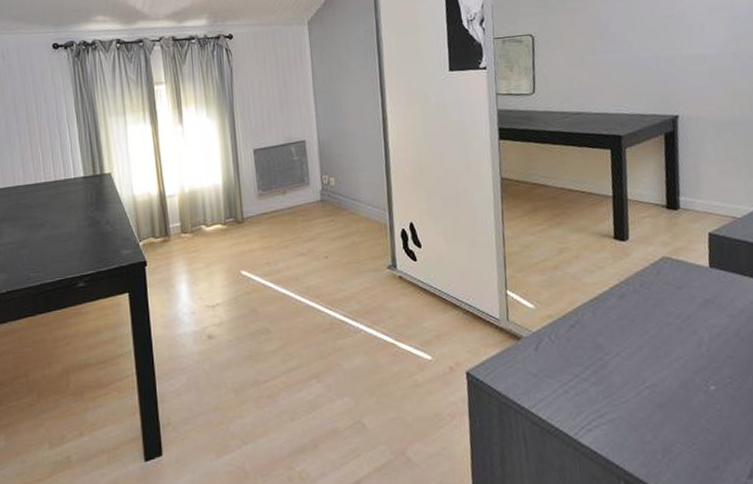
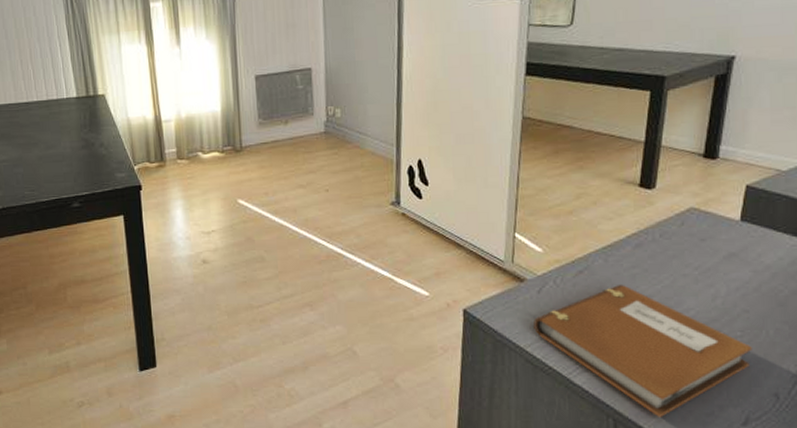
notebook: none [535,337,744,475] -> present [534,285,752,417]

